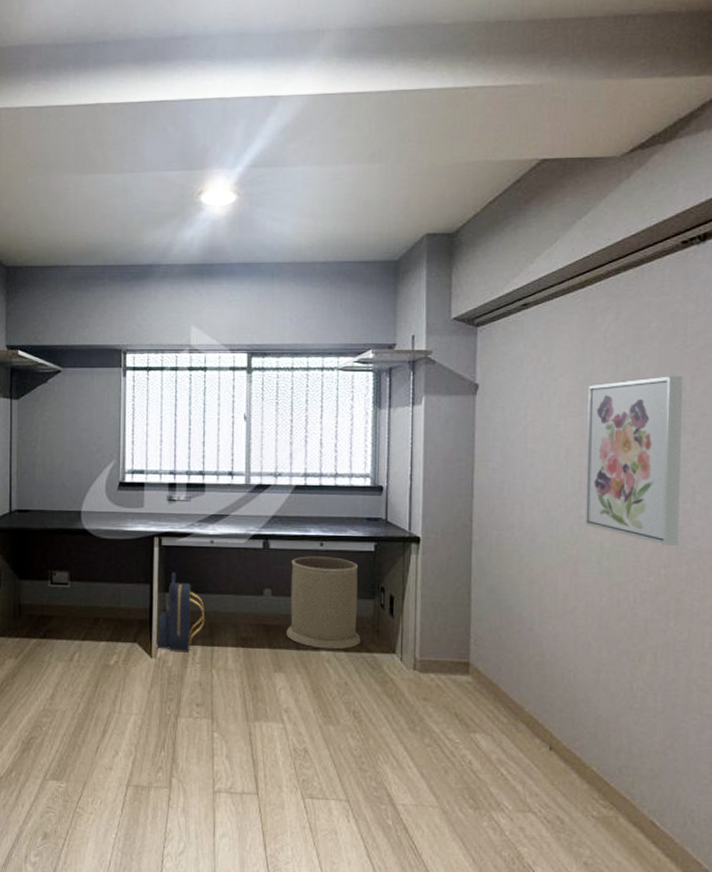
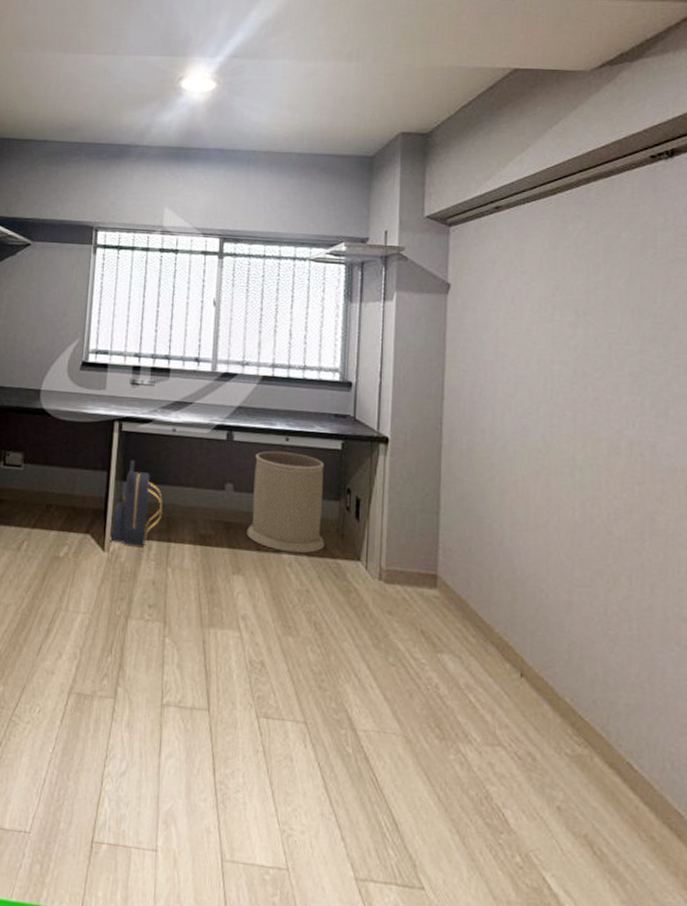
wall art: present [586,376,684,546] -> none [558,287,654,462]

